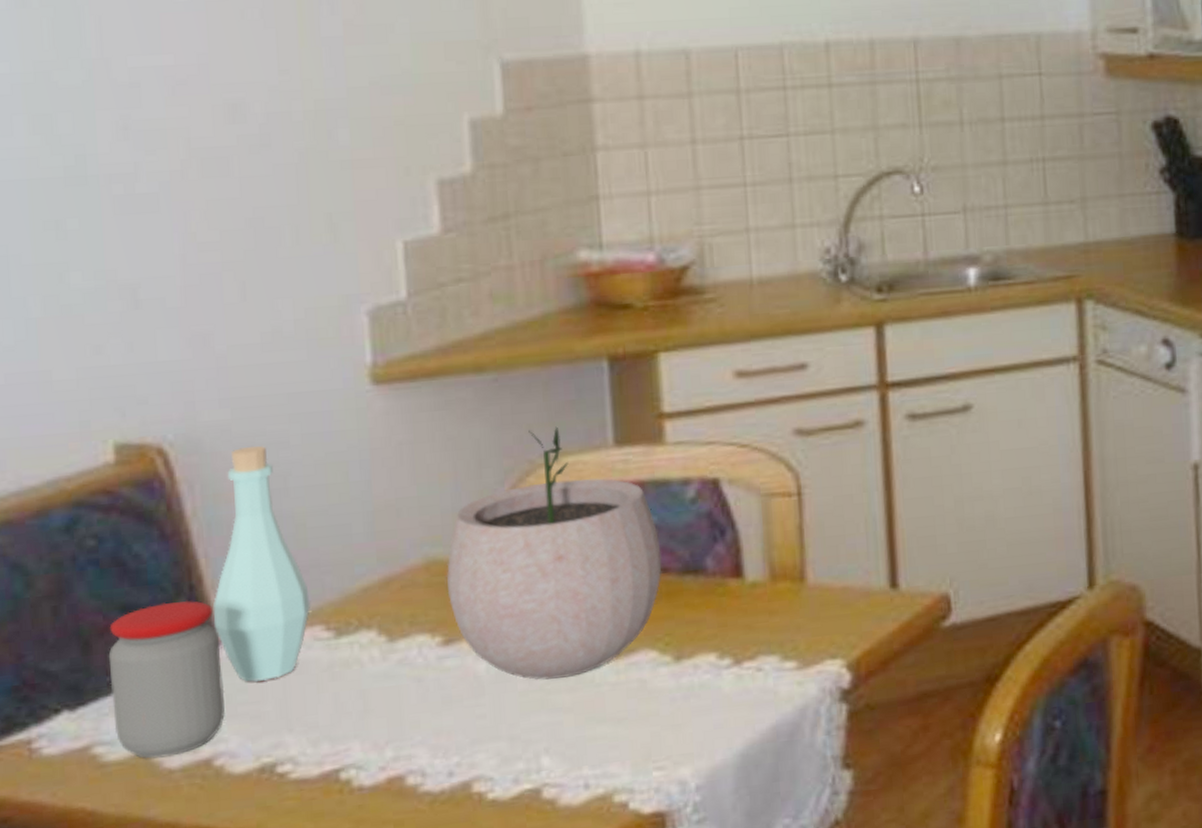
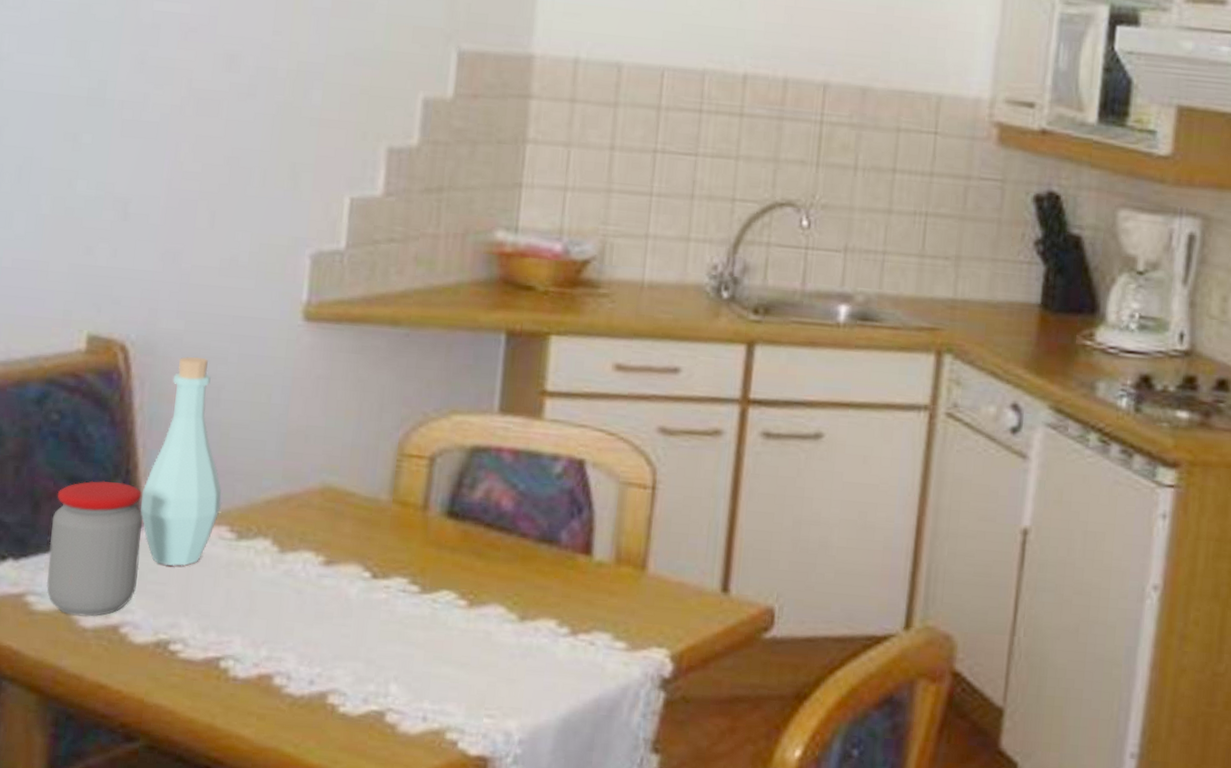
plant pot: present [446,426,662,681] -> none [335,385,524,617]

